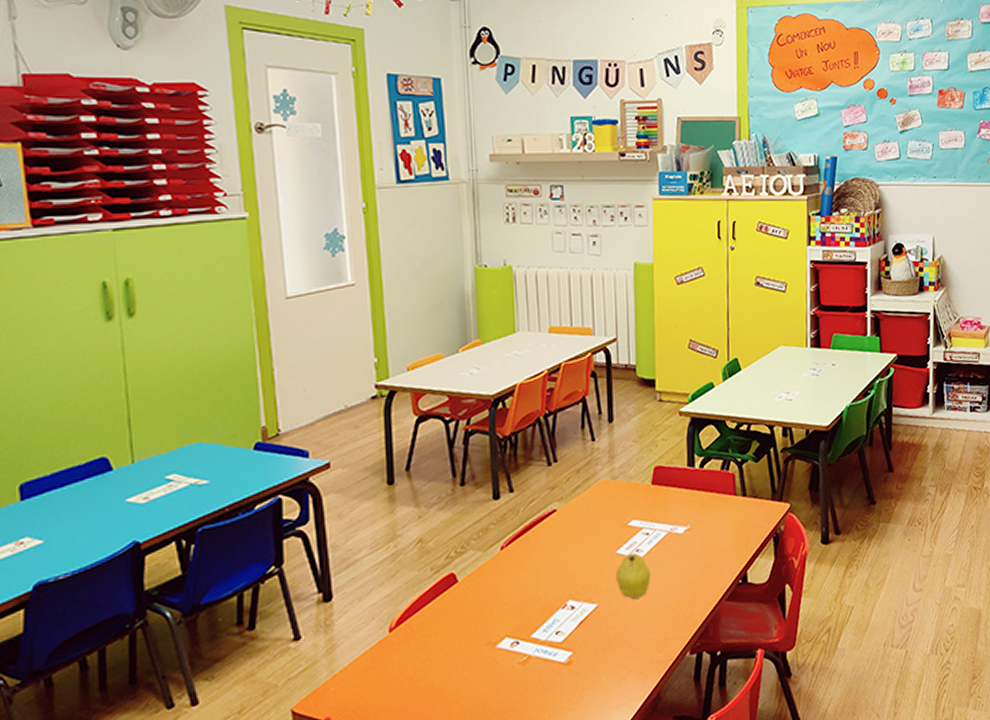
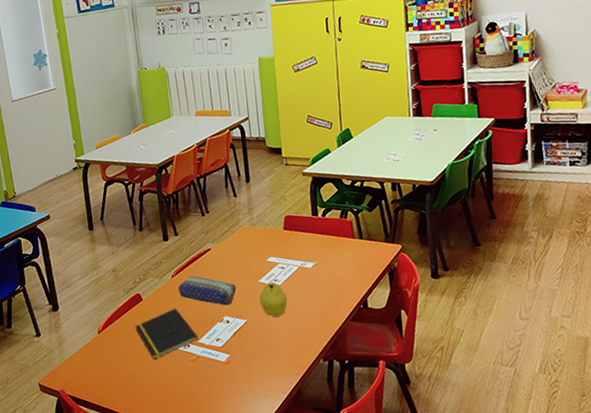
notepad: none [444,591,533,666] -> present [135,308,199,360]
pencil case: none [509,546,587,586] -> present [178,276,237,306]

